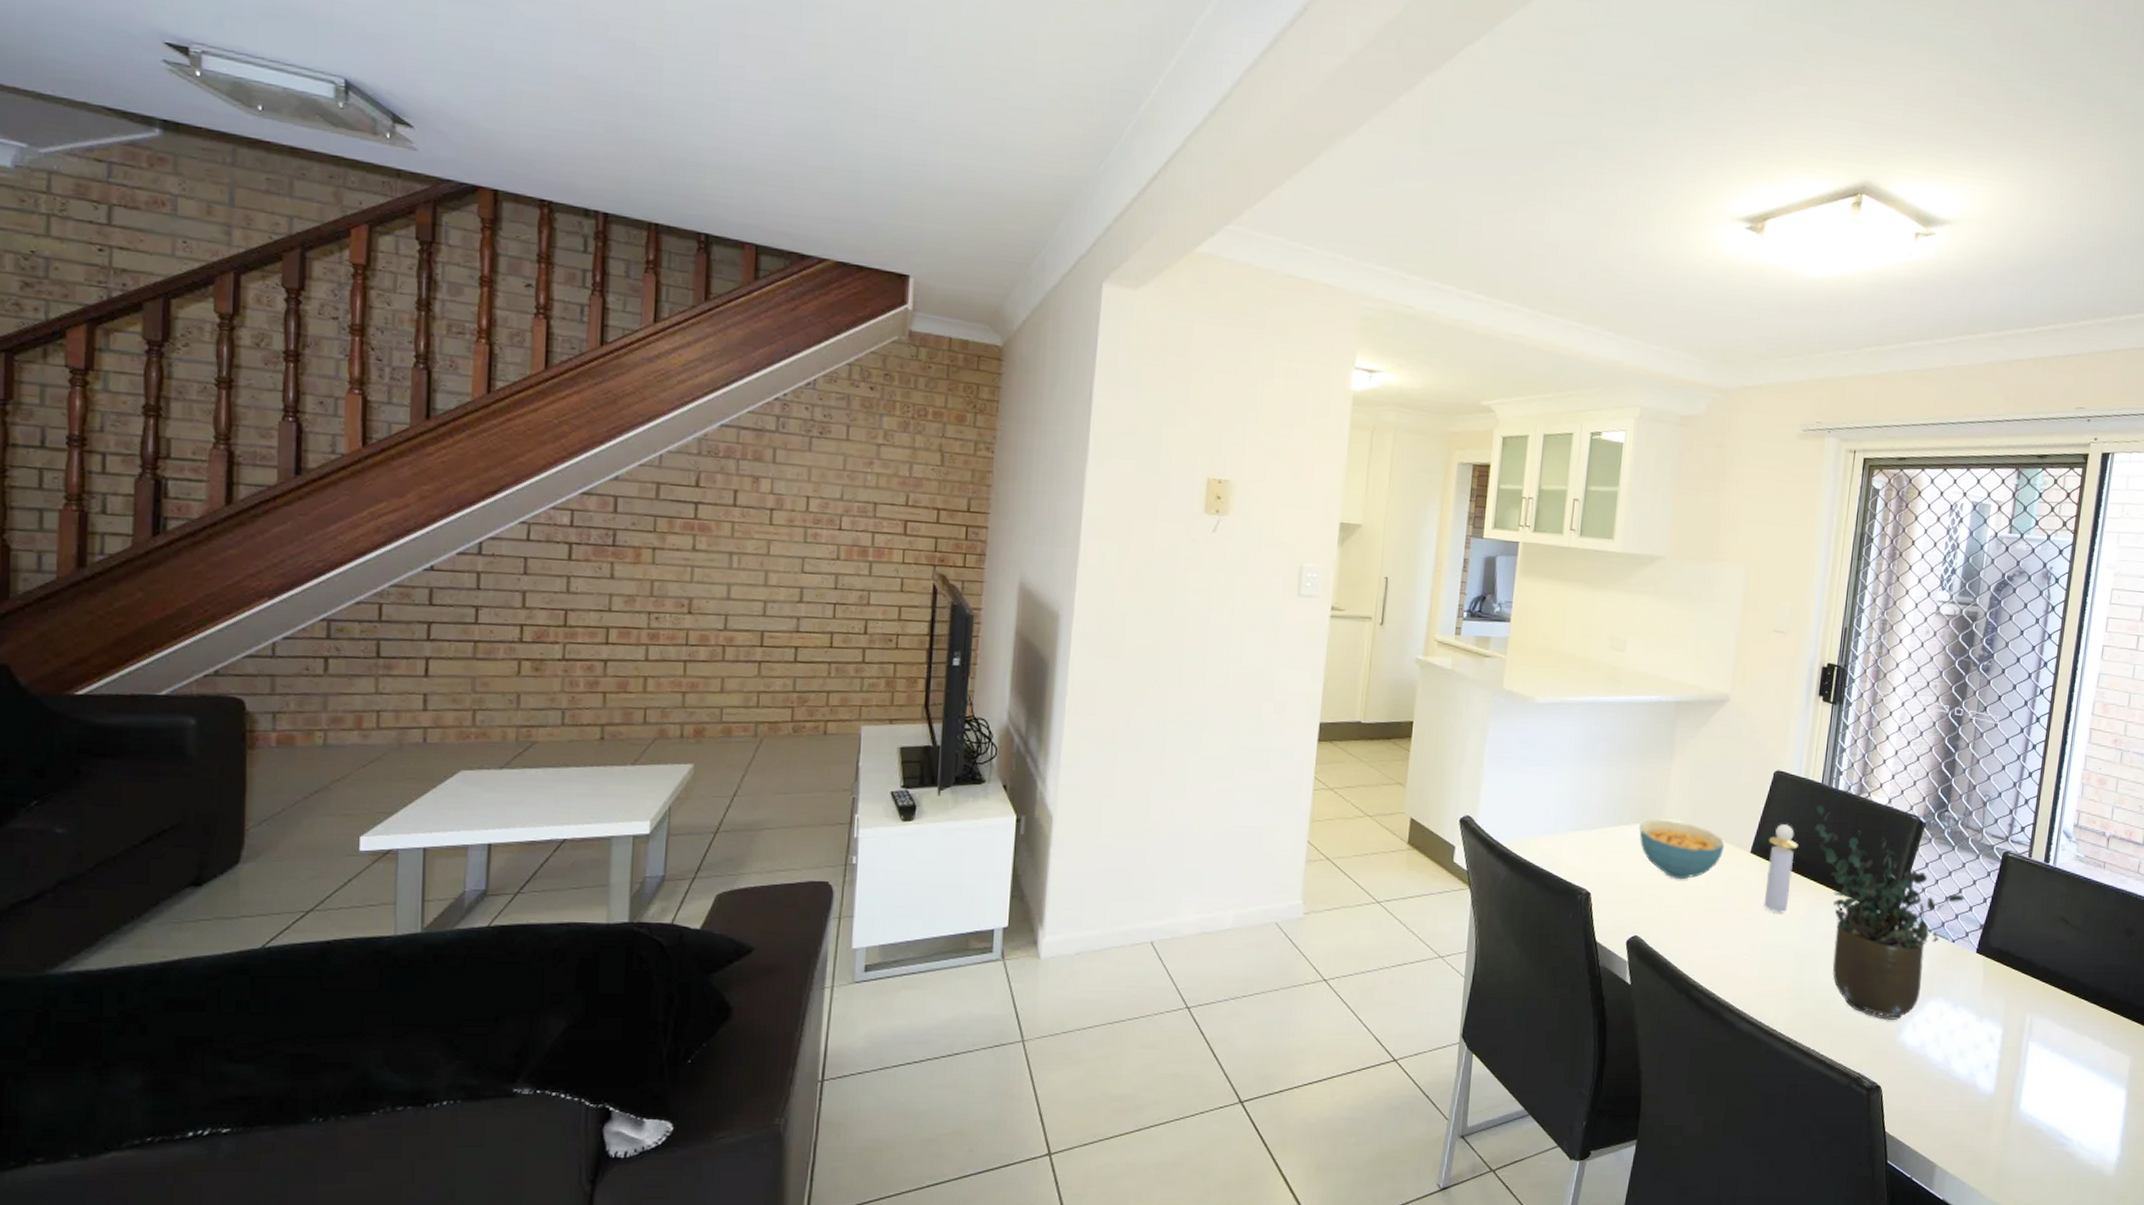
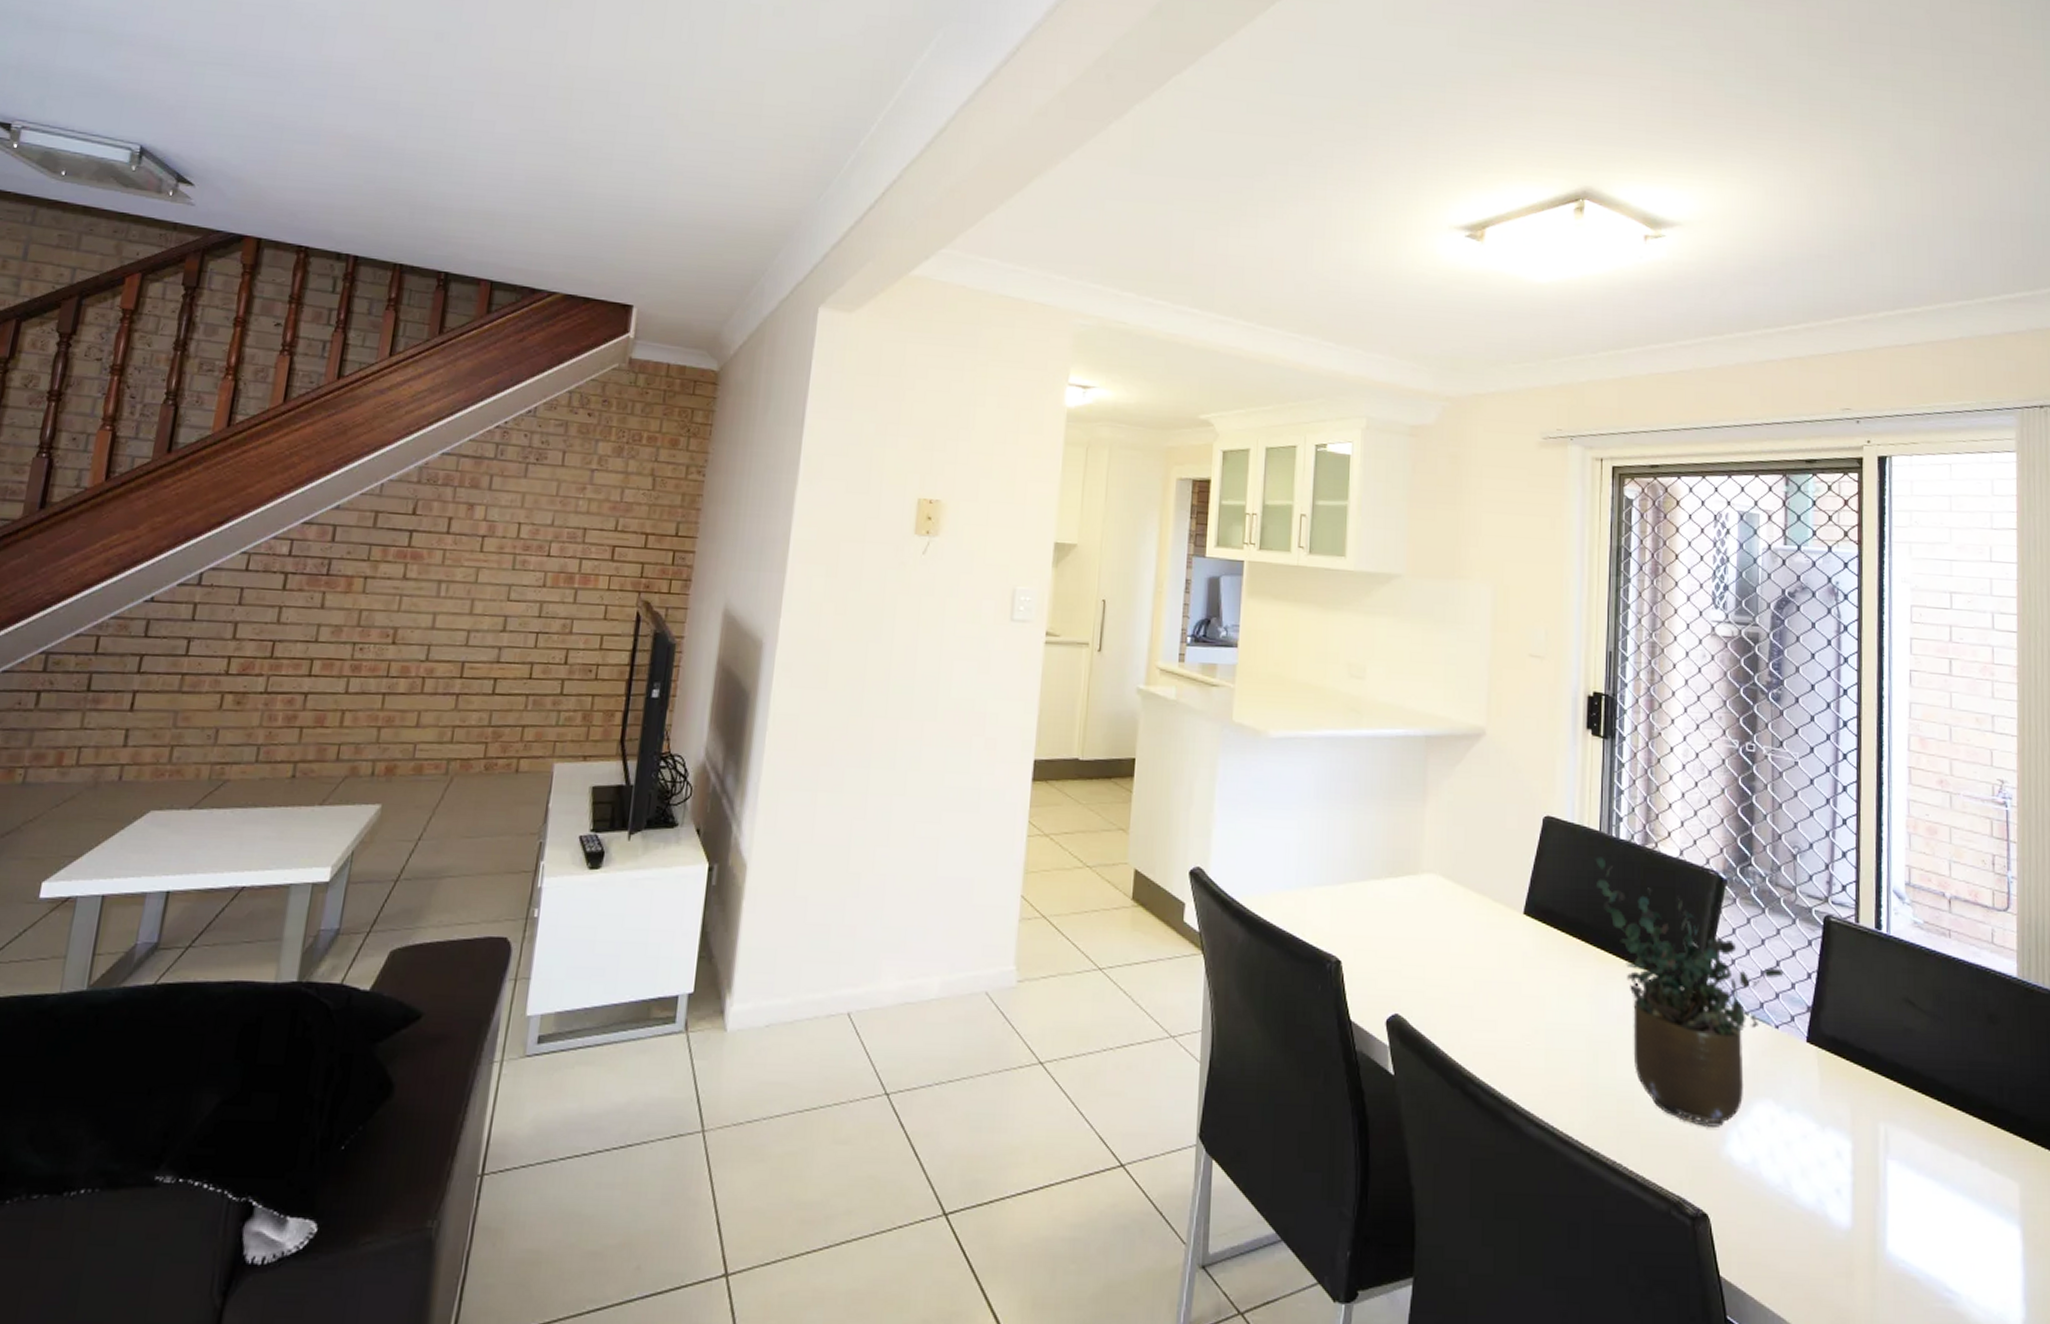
cereal bowl: present [1639,820,1725,880] -> none [1393,874,1493,946]
perfume bottle: present [1763,824,1798,913] -> none [1543,880,1579,989]

